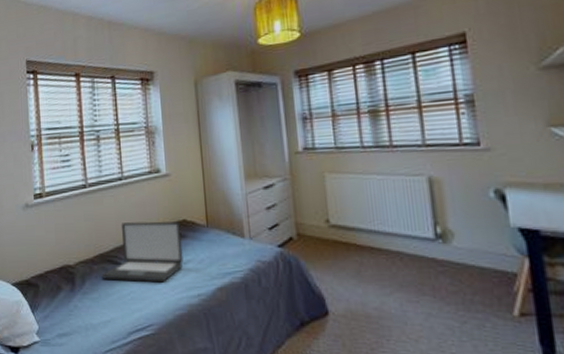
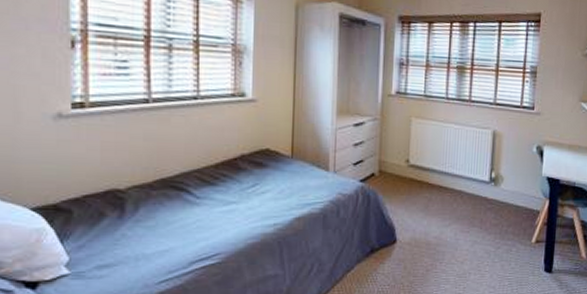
laptop: present [101,221,184,283] -> none [161,146,263,211]

